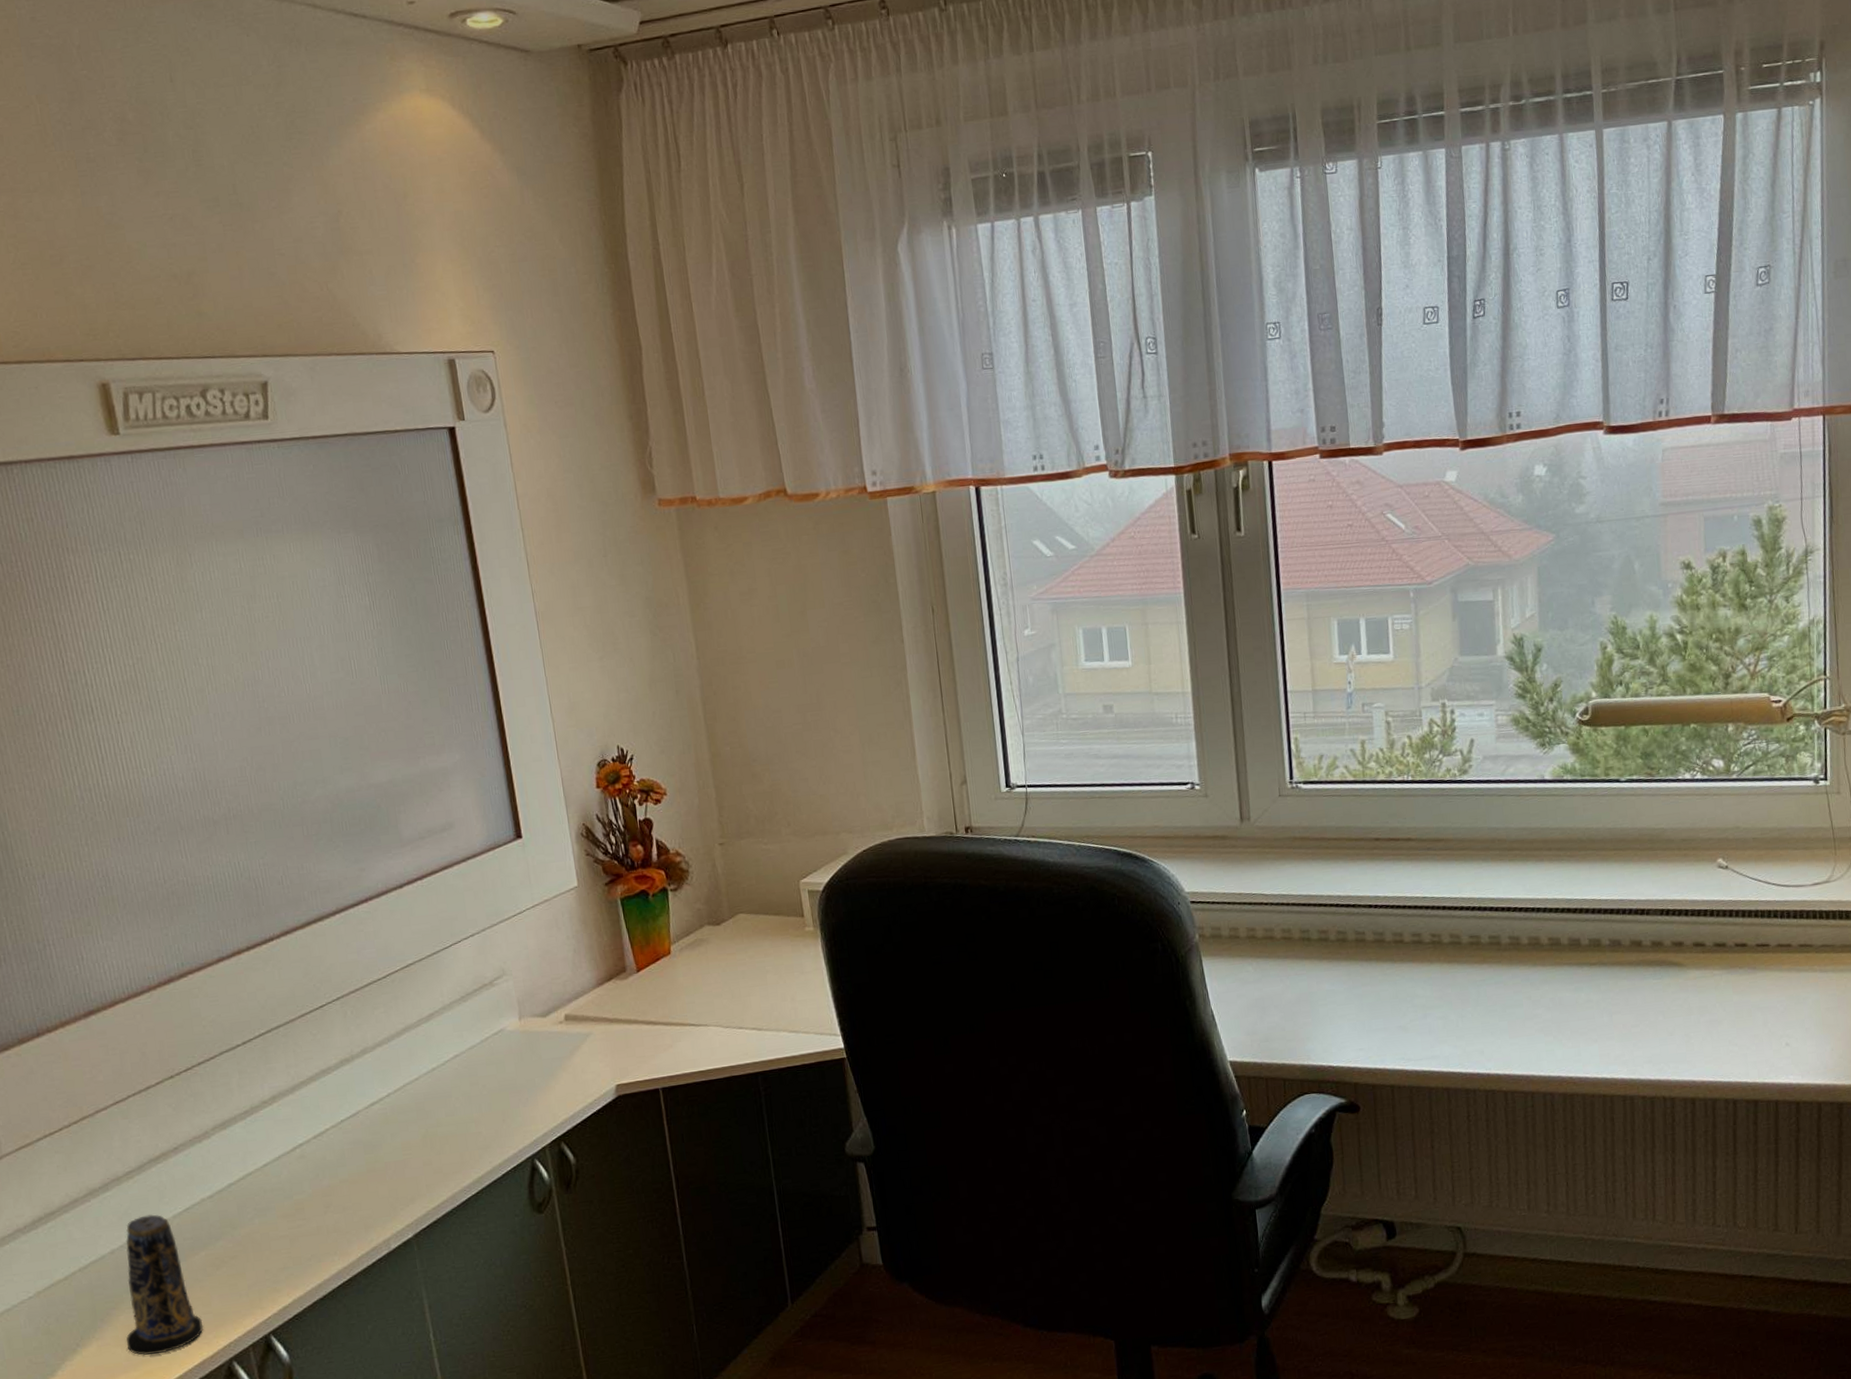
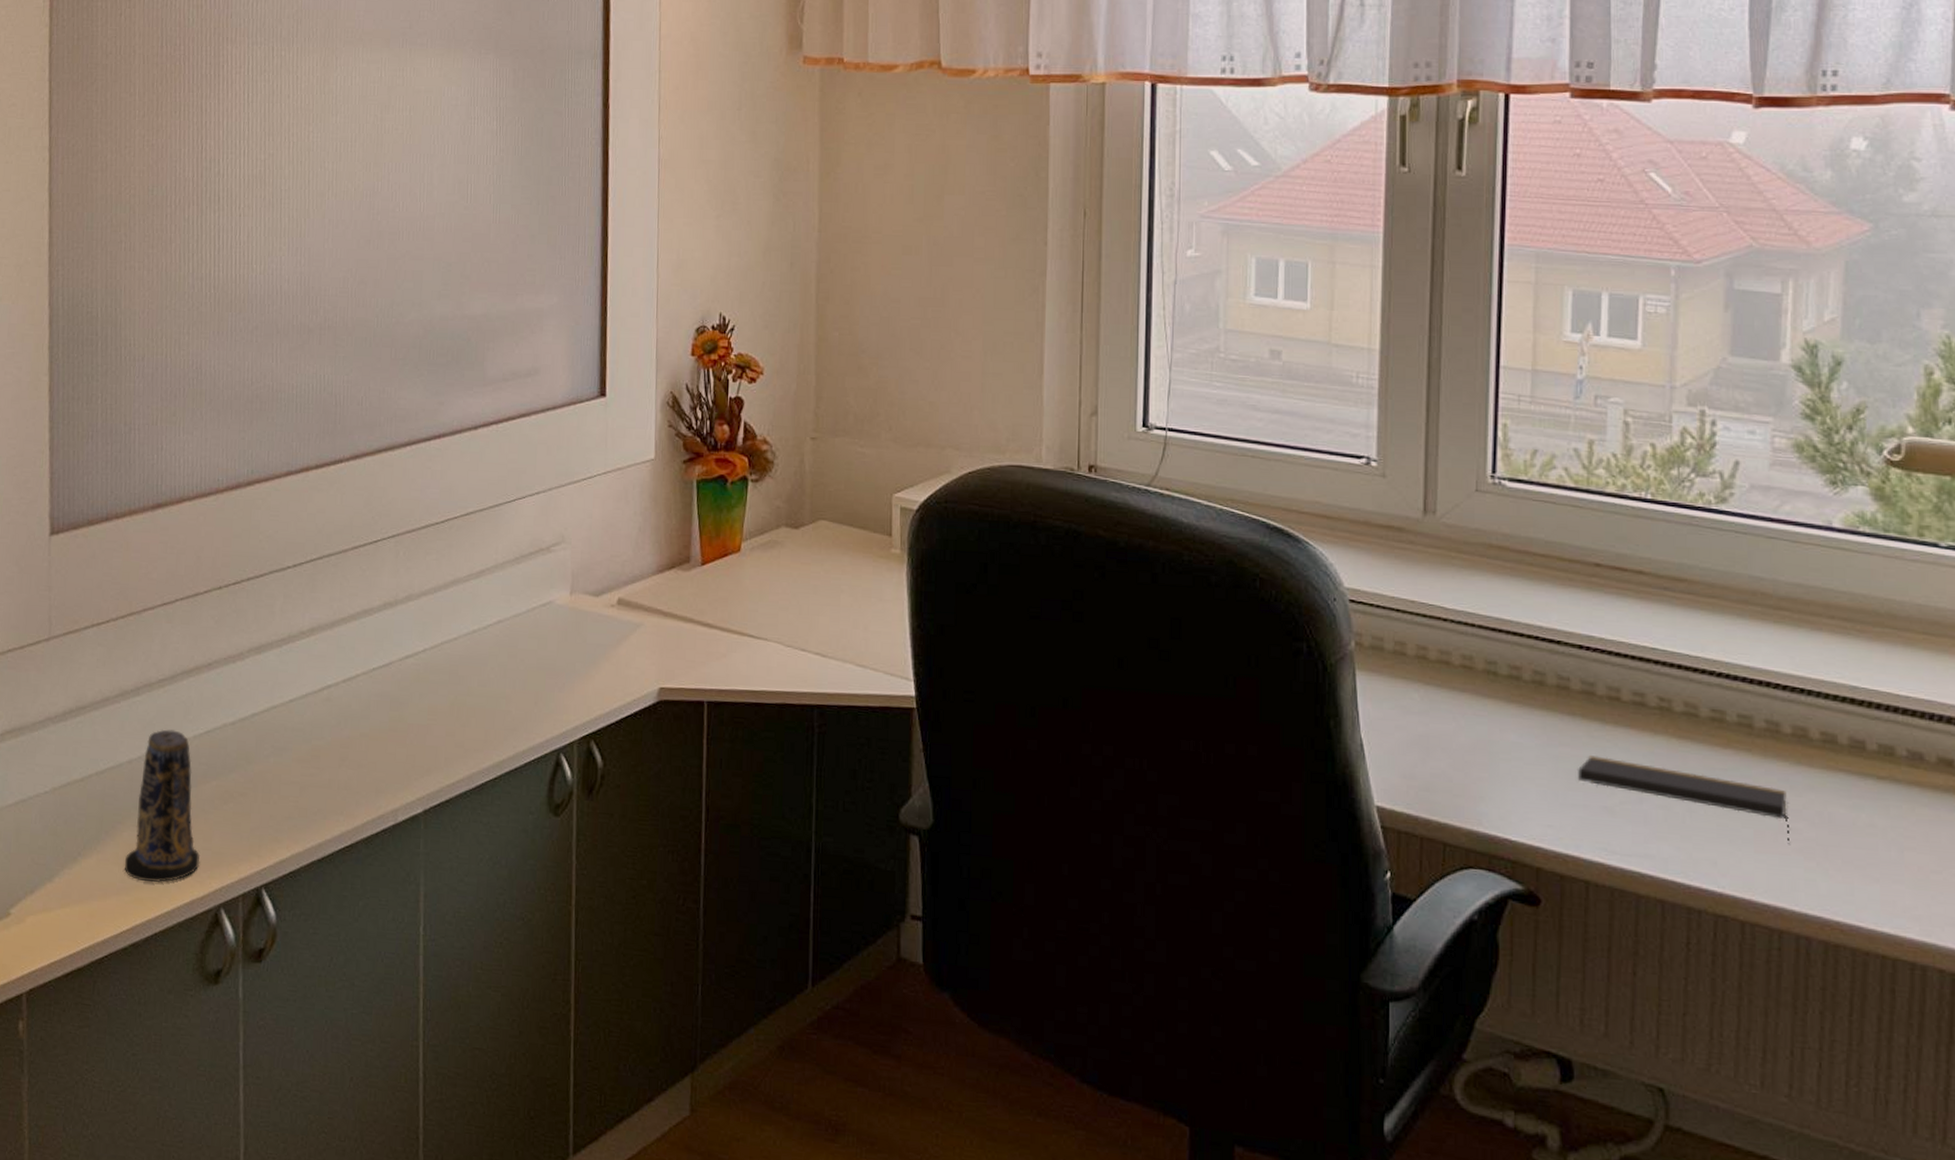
notepad: none [1376,986,1533,1027] -> present [1577,755,1789,844]

